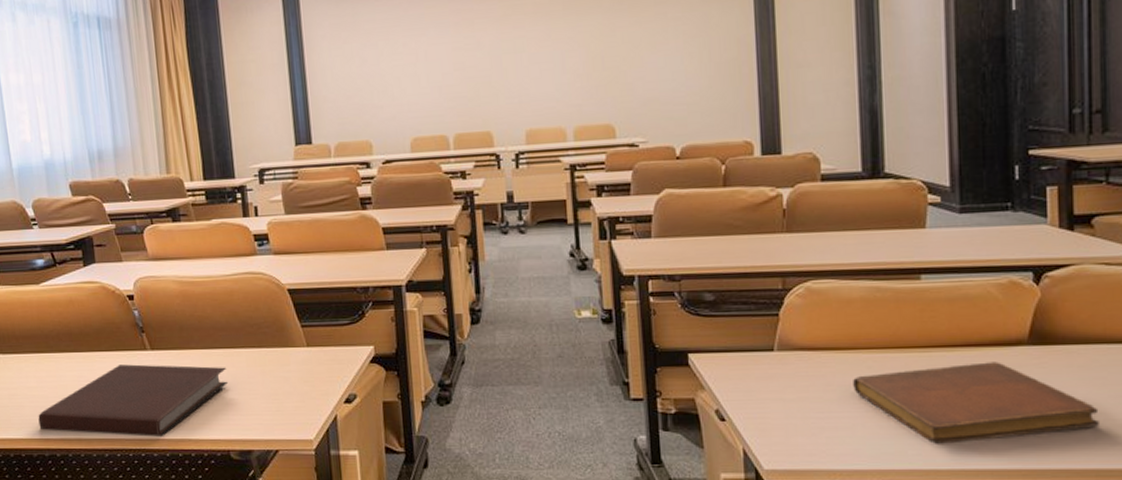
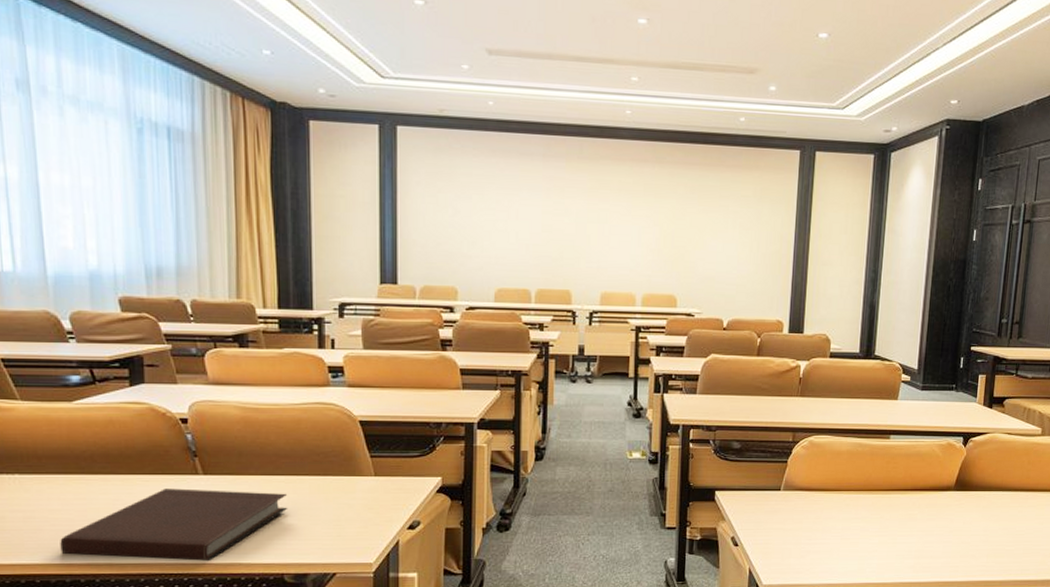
notebook: present [853,362,1099,444] -> none [834,502,992,563]

